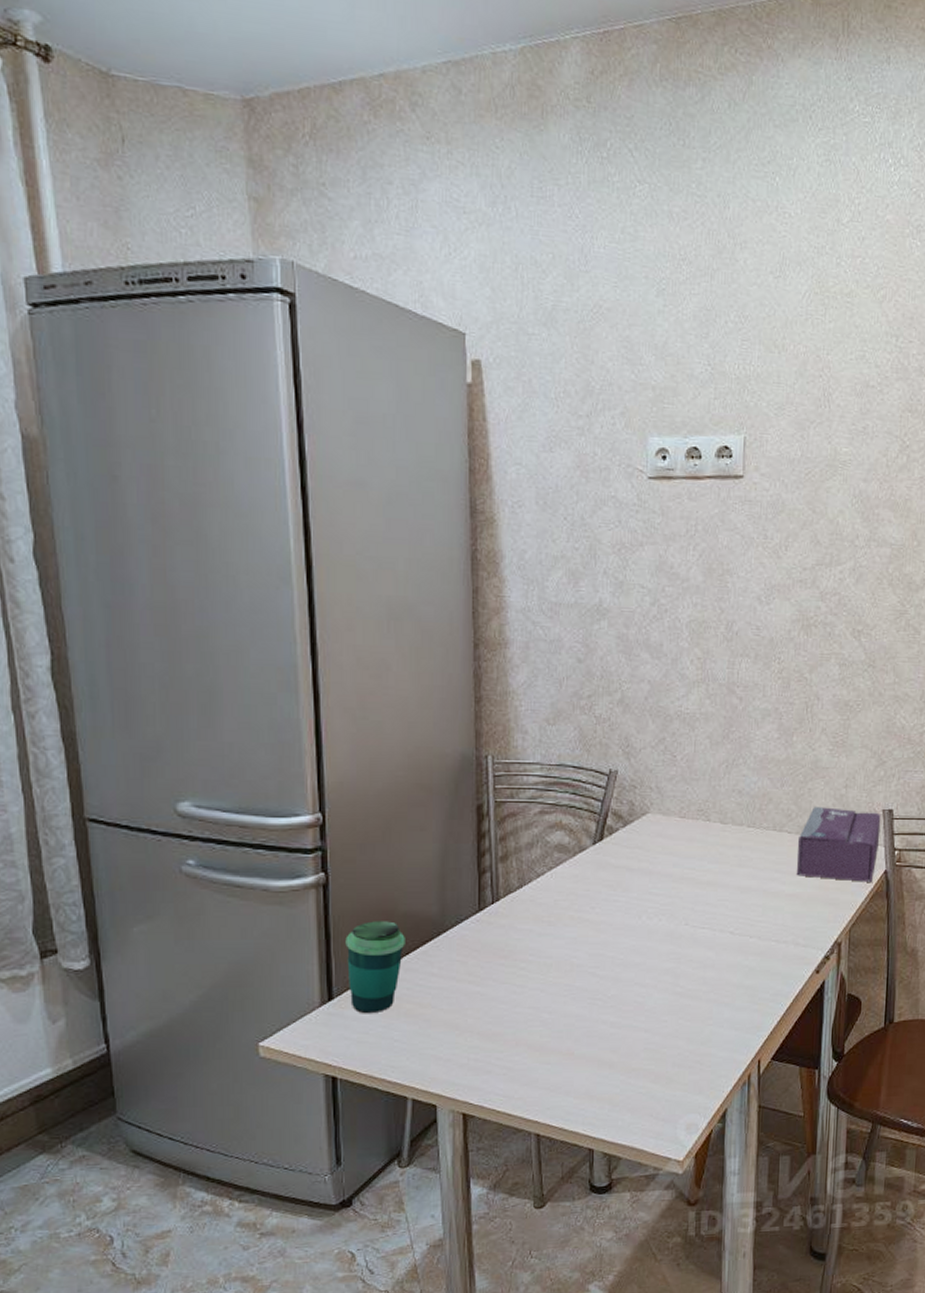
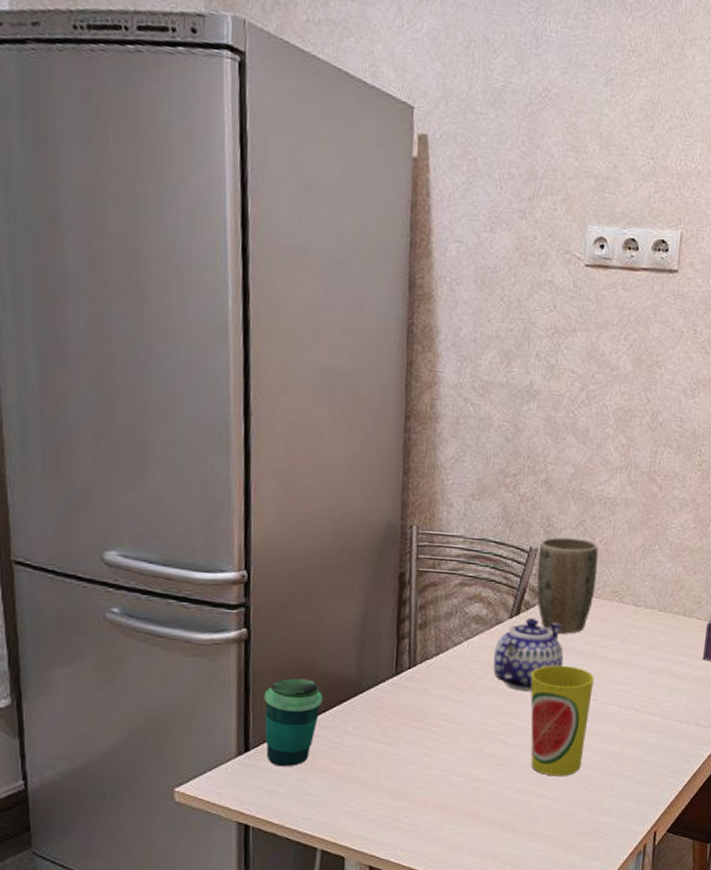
teapot: none [579,844,652,920] -> present [493,618,564,692]
plant pot: none [618,757,681,857] -> present [536,537,599,634]
cup: none [619,890,684,1008] -> present [531,665,594,777]

